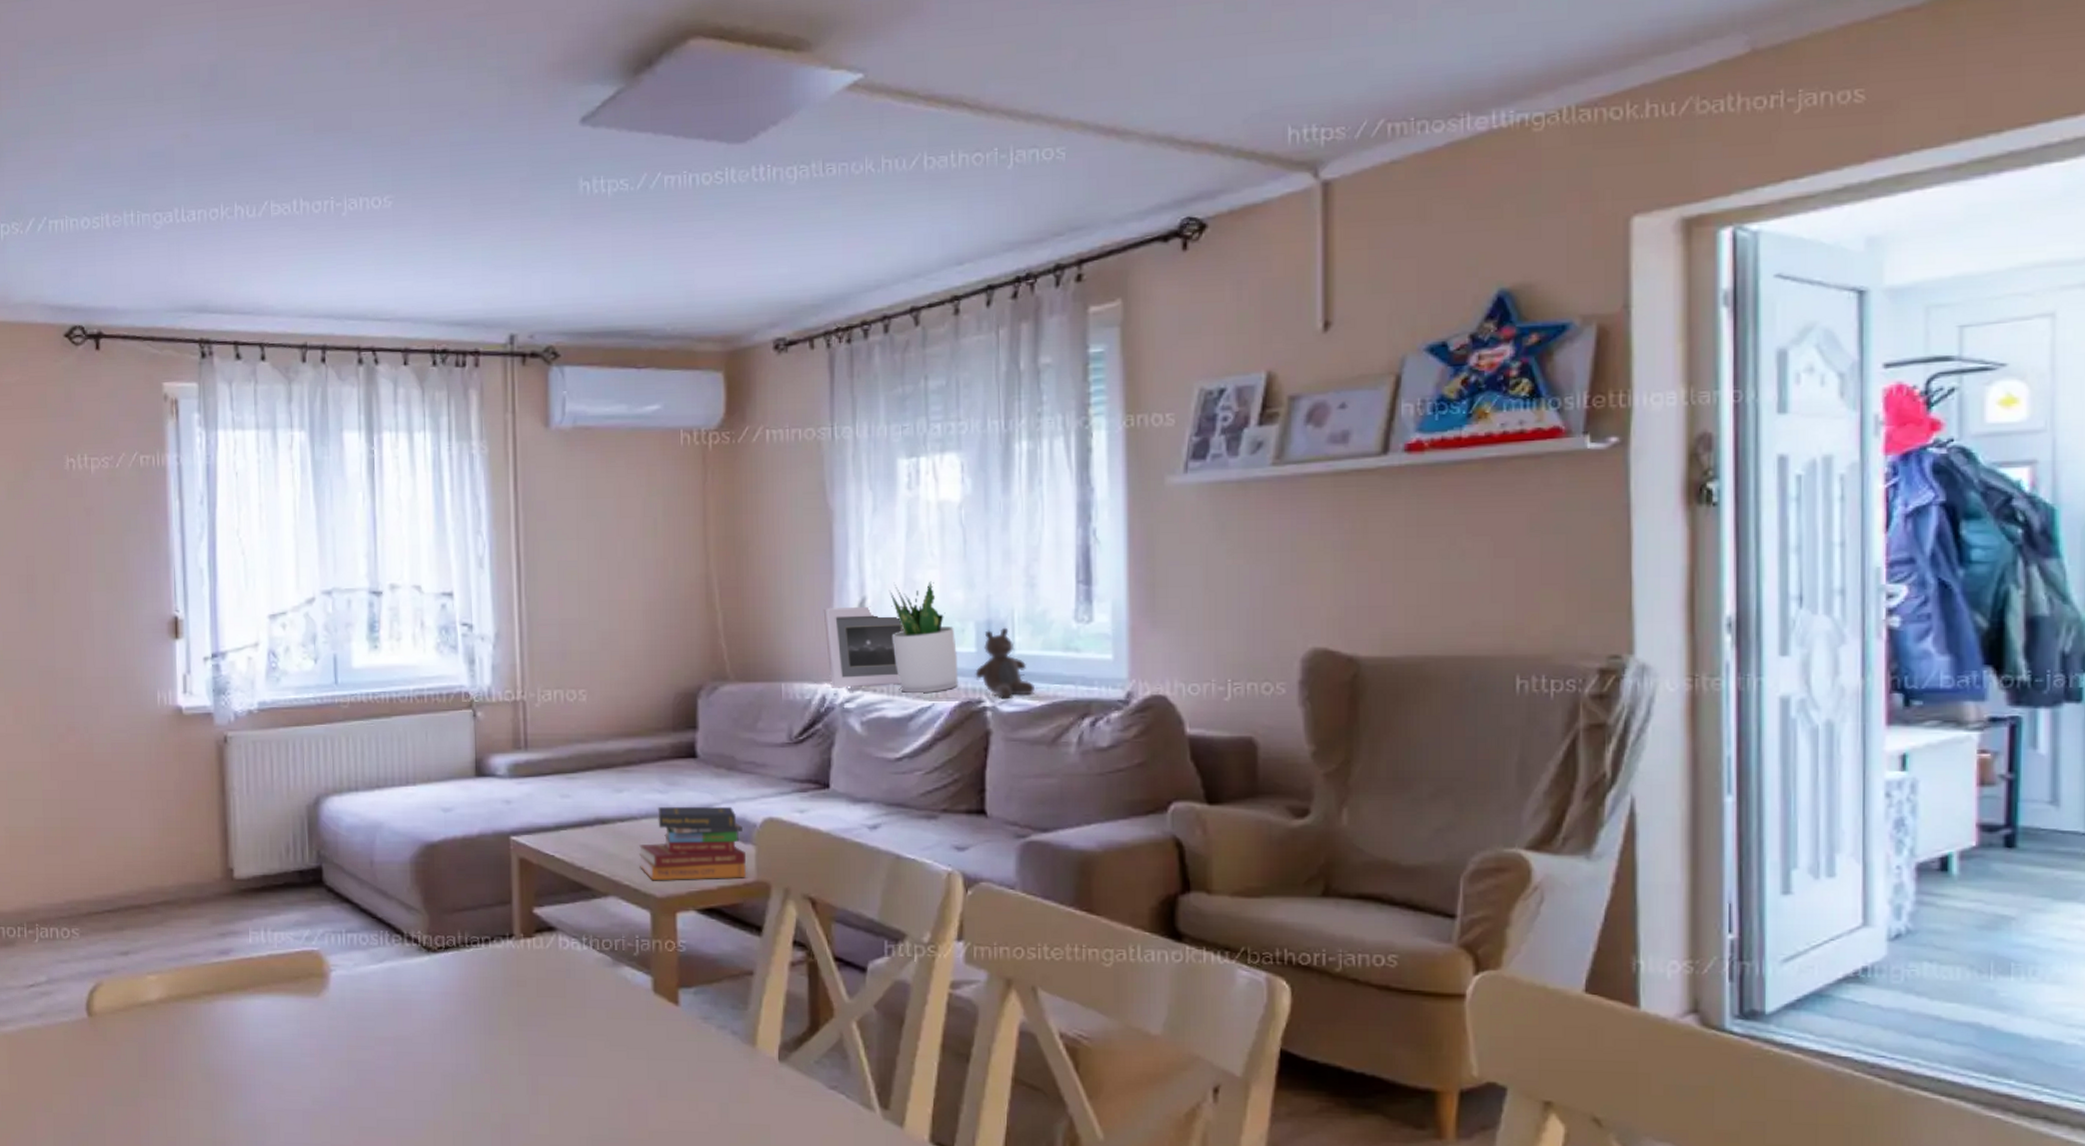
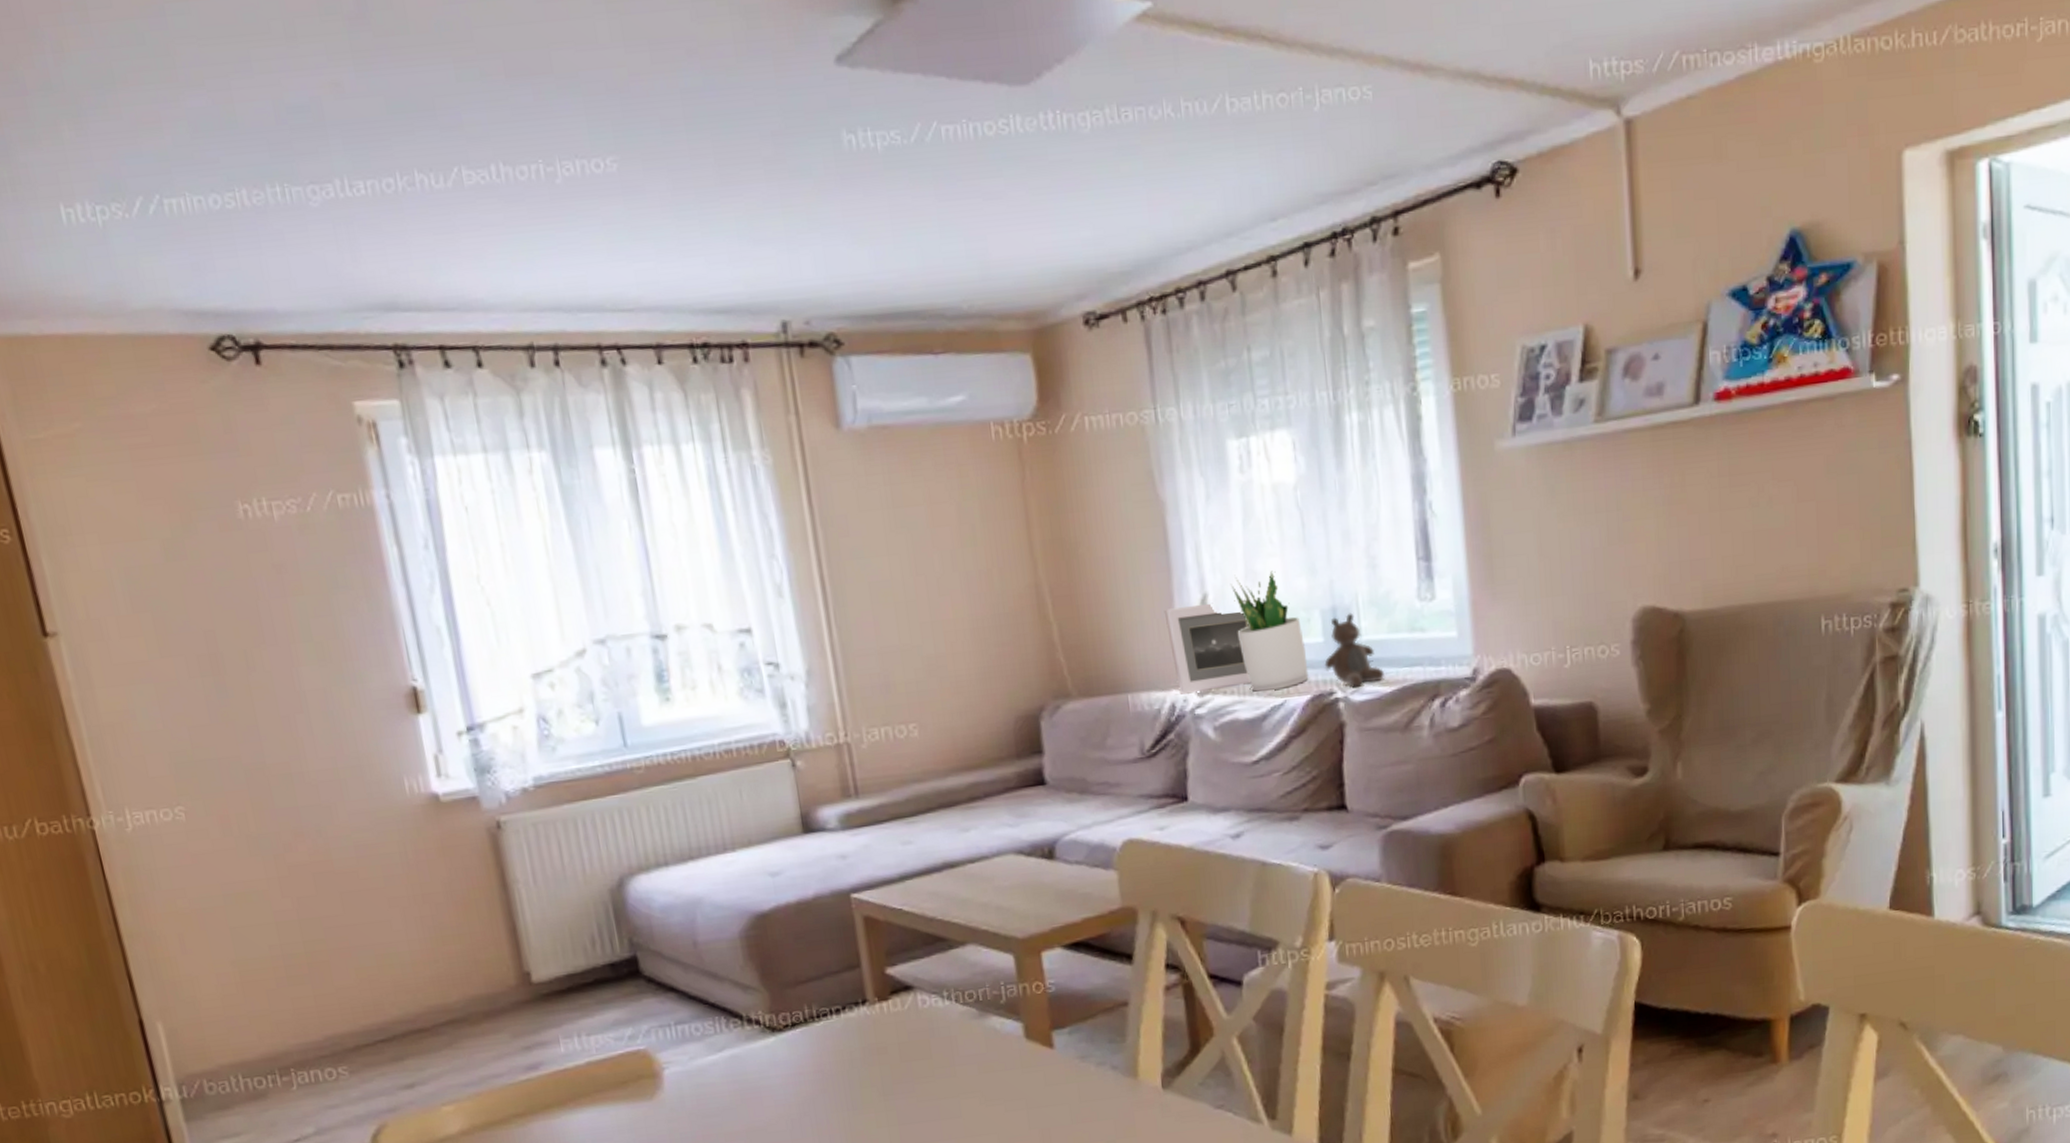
books: present [639,806,747,881] -> none [994,832,1111,922]

